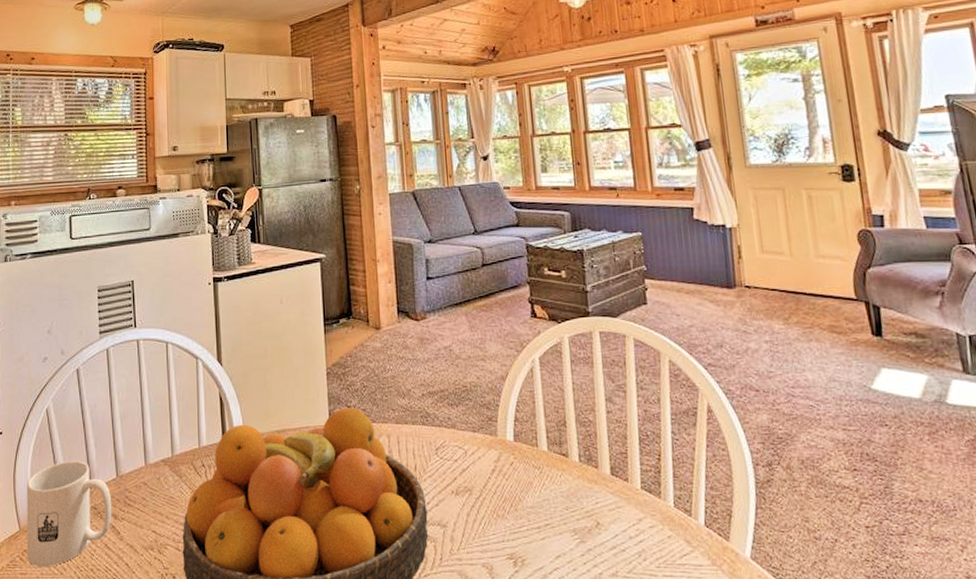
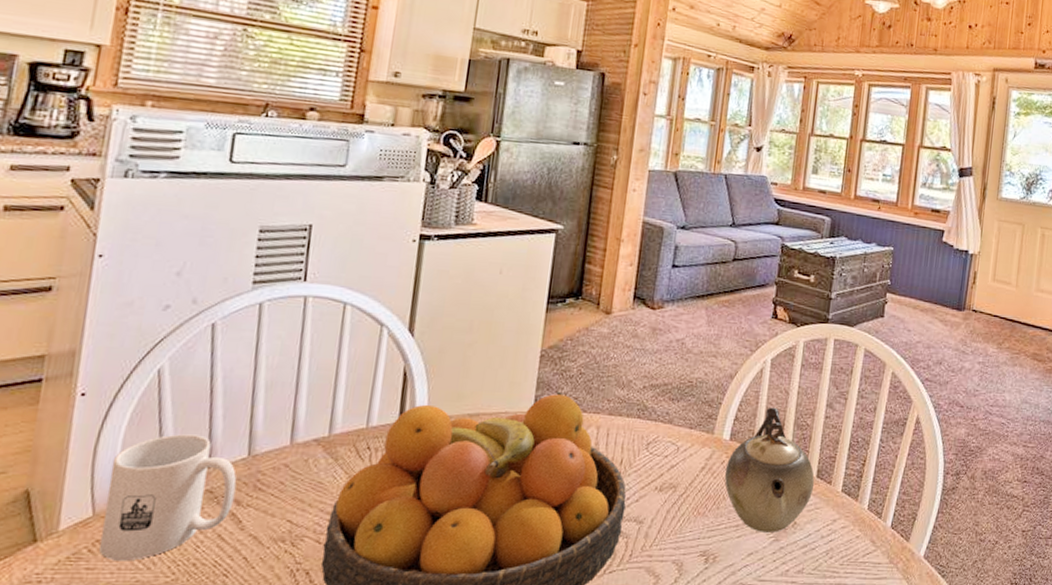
teapot: none [515,405,611,534] -> present [724,407,815,533]

